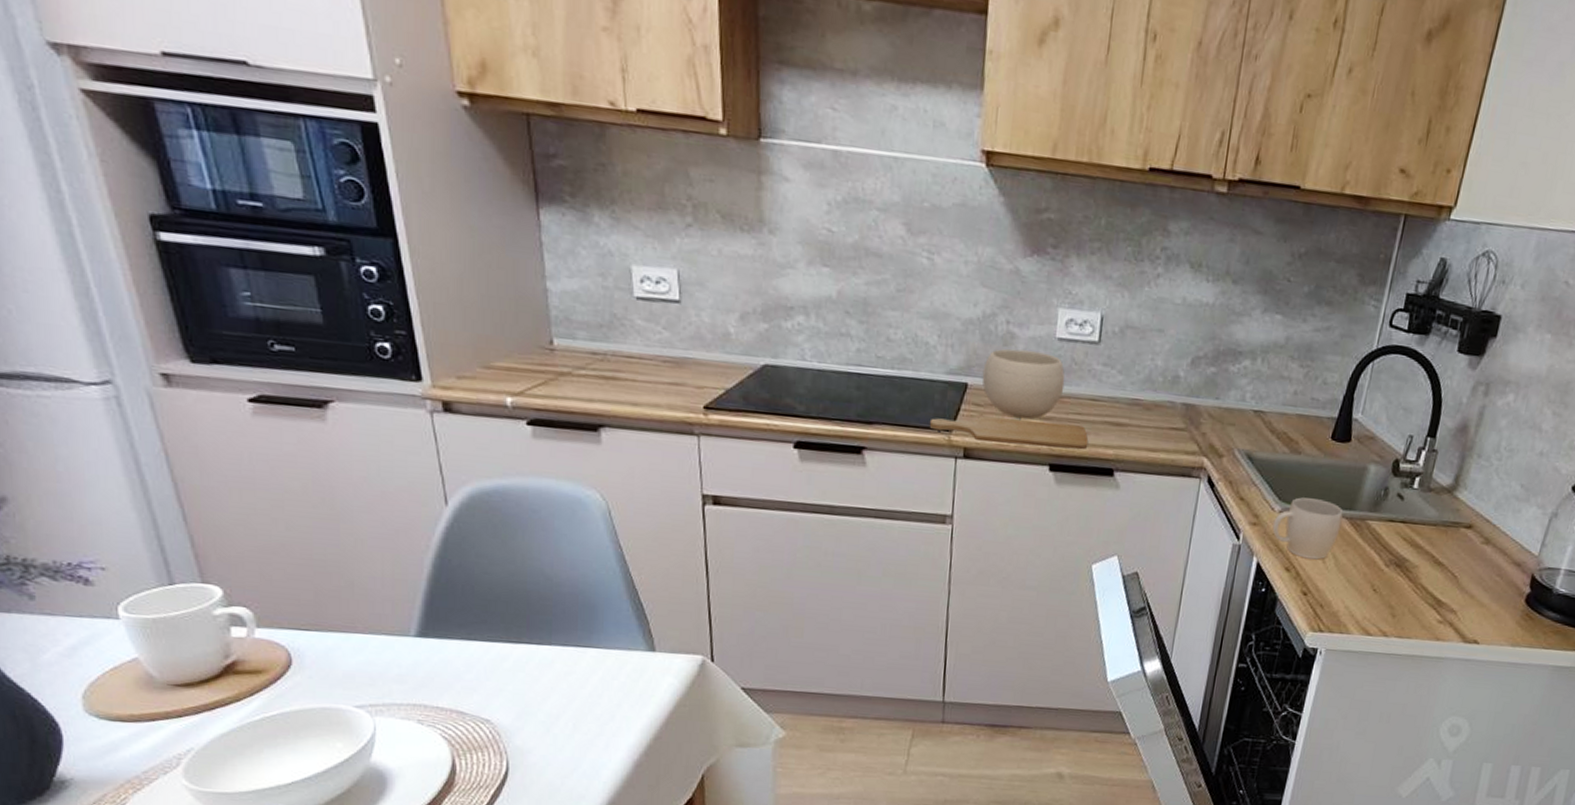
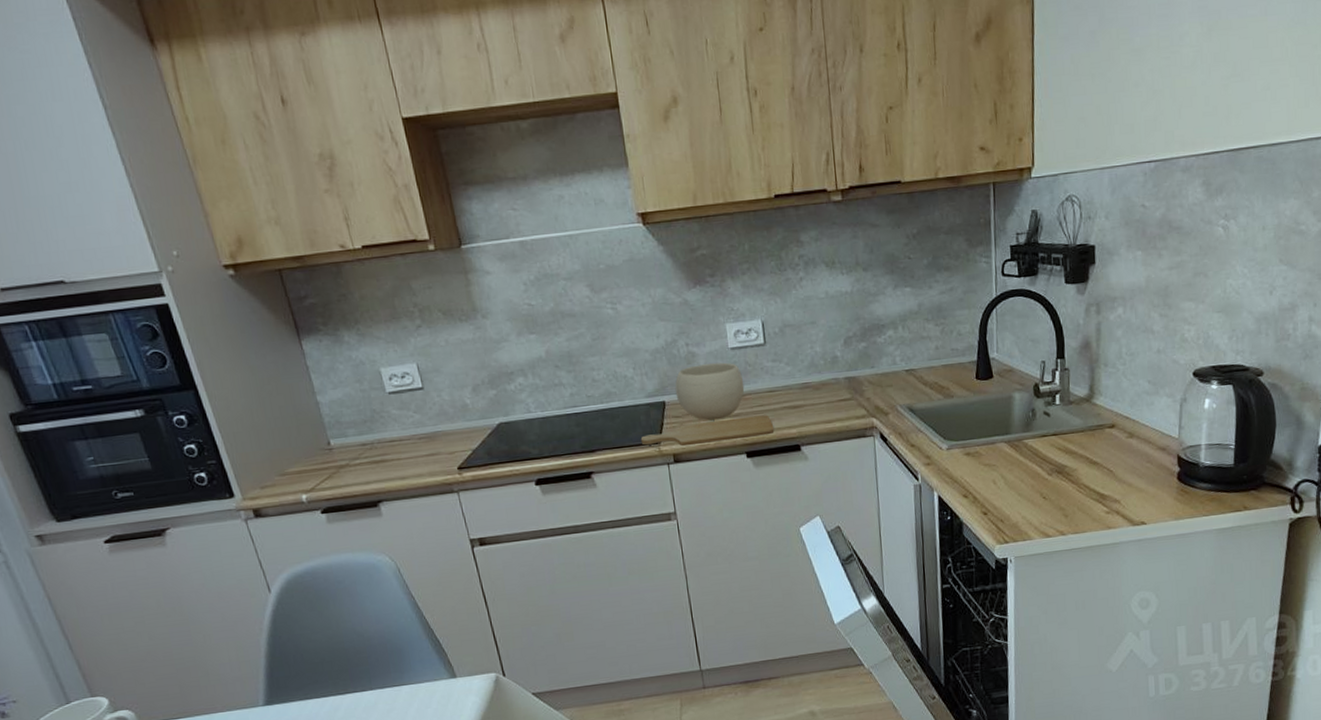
mug: present [1272,497,1344,560] -> none [944,431,1003,484]

